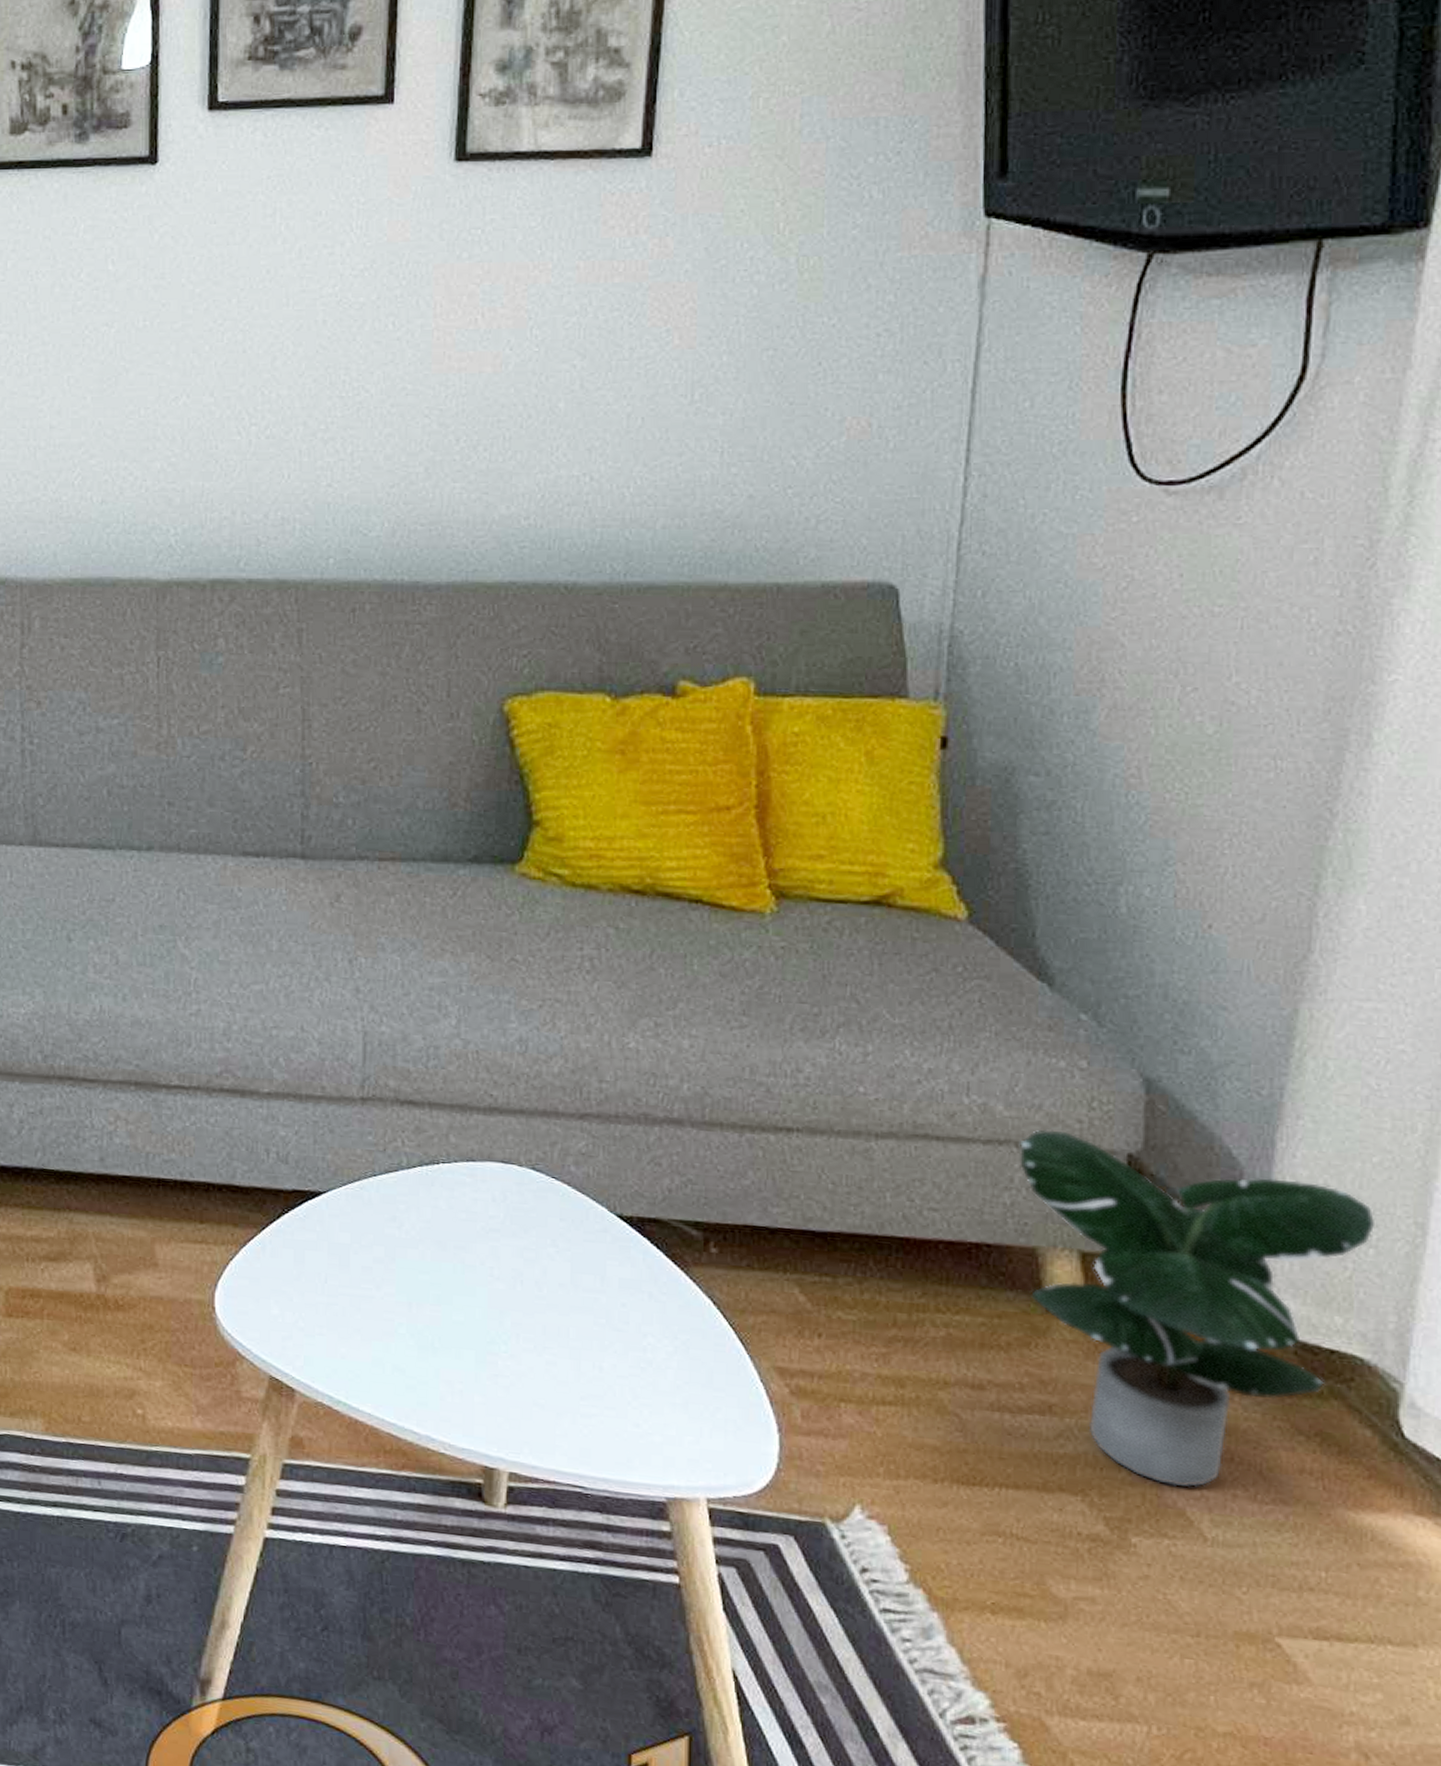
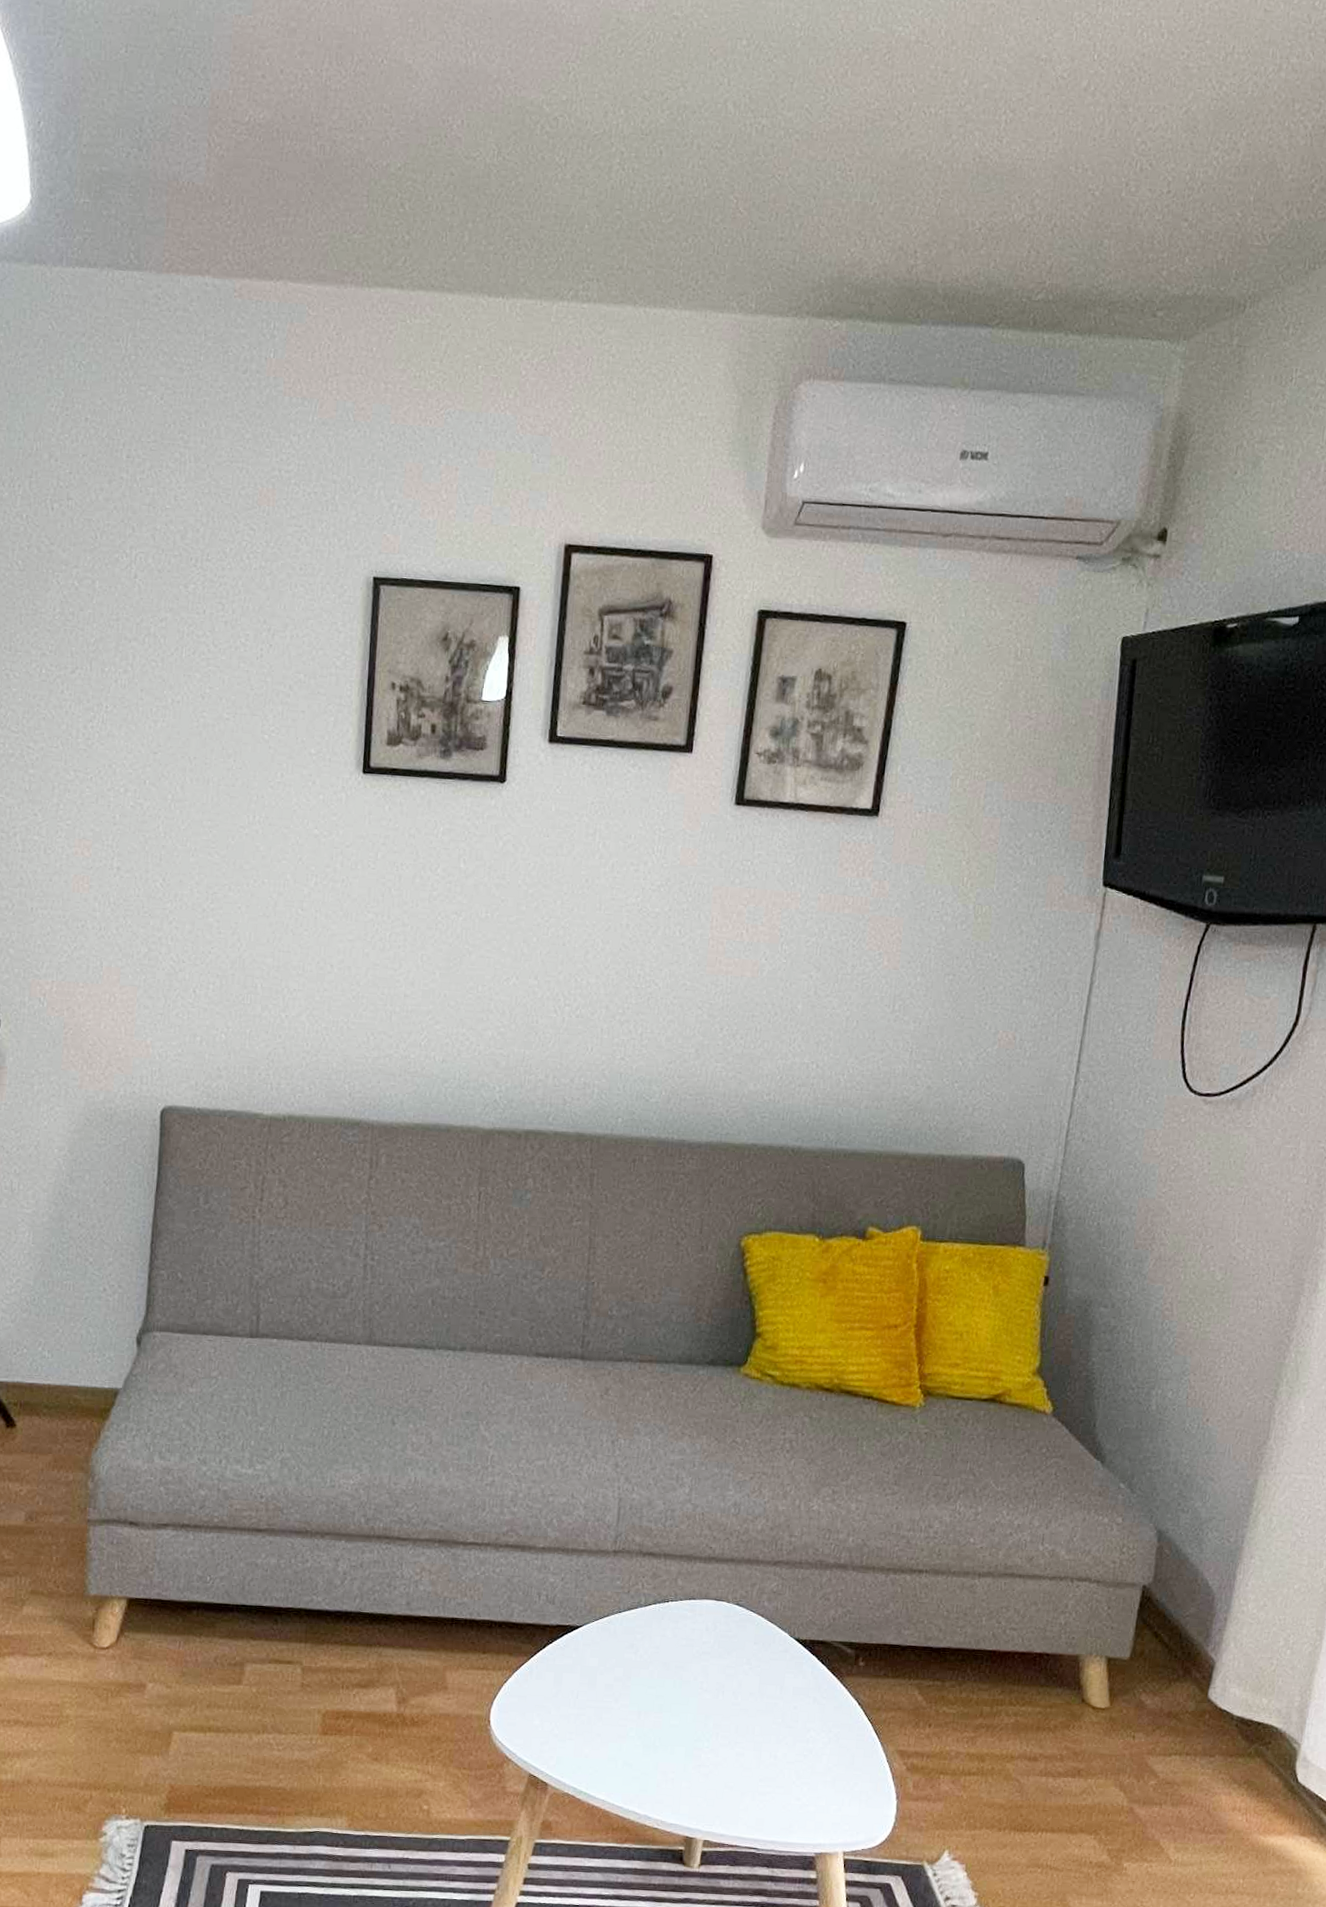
potted plant: present [1019,1129,1376,1487] -> none [1072,1568,1293,1825]

